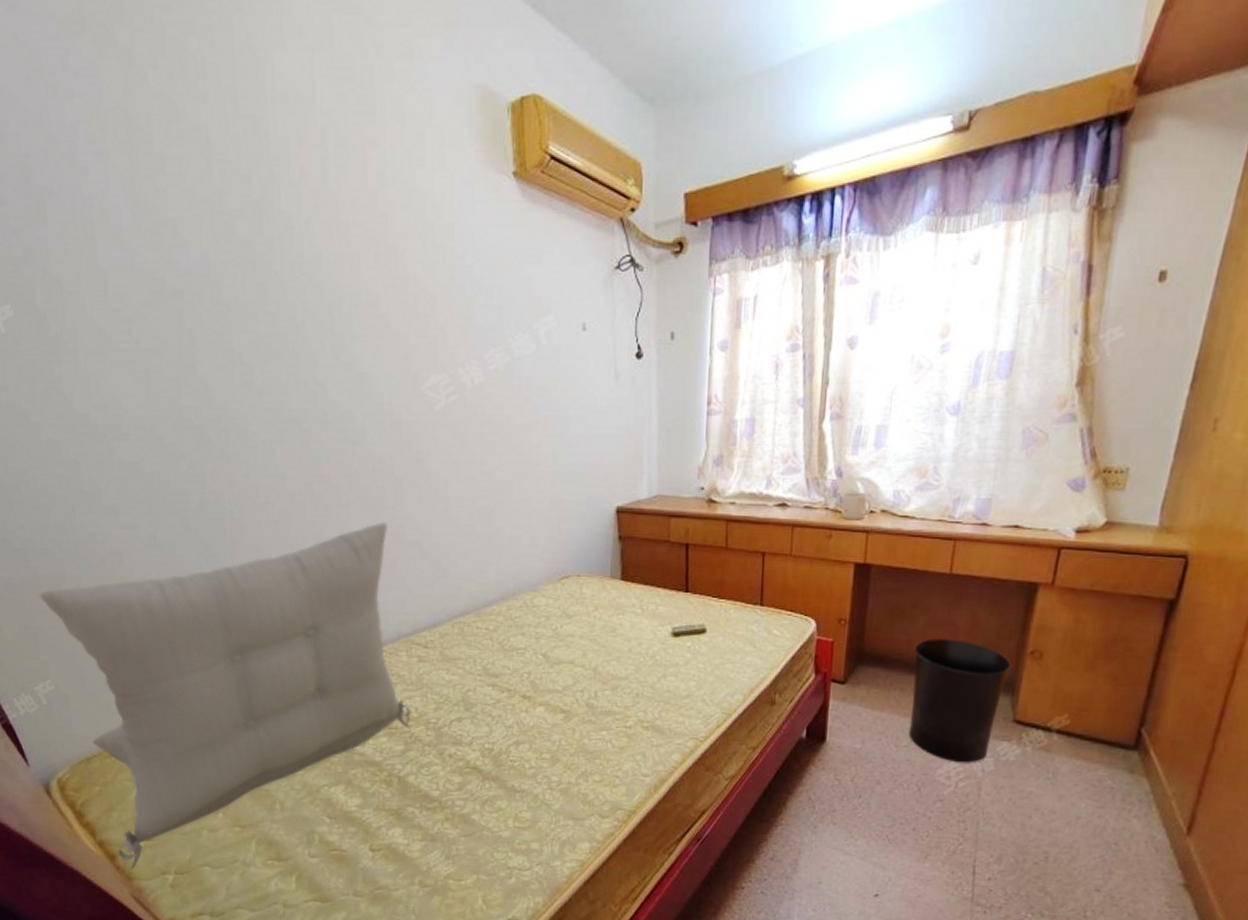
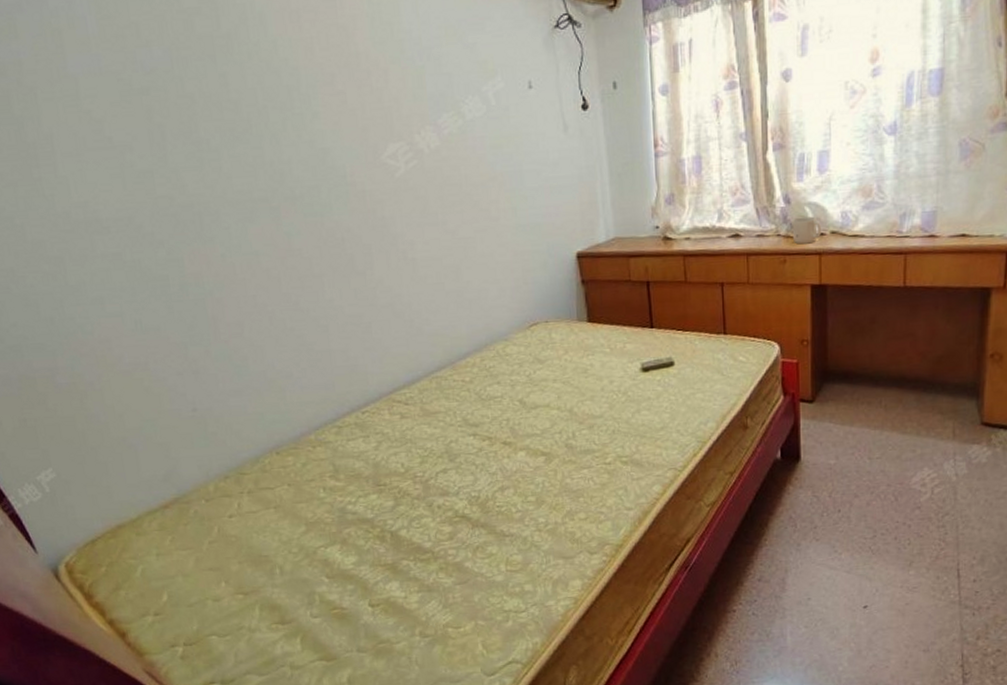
seat cushion: present [39,522,412,870] -> none [35,288,399,646]
waste bin: present [908,638,1012,762] -> none [877,349,974,469]

